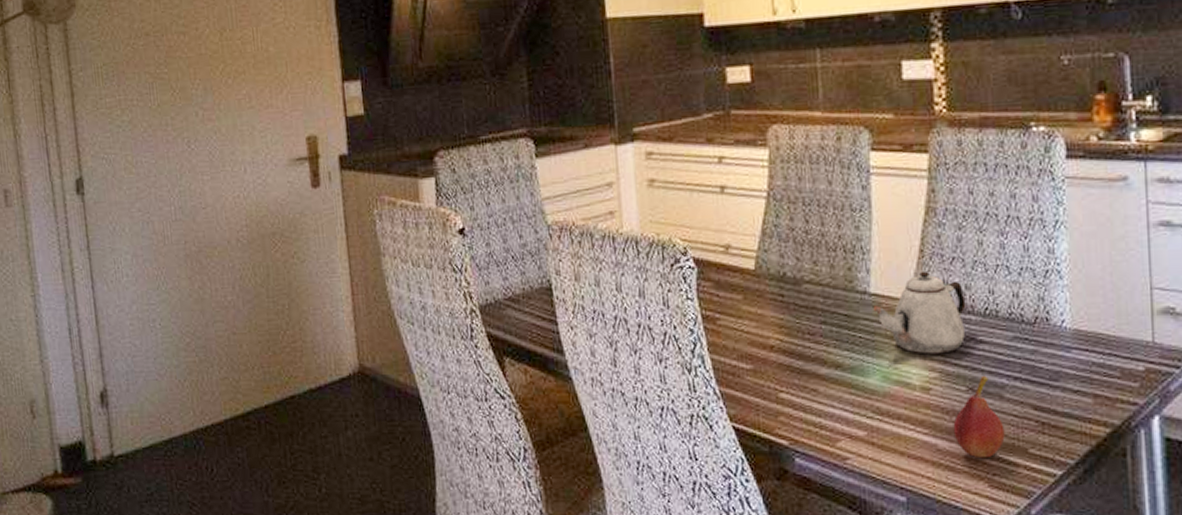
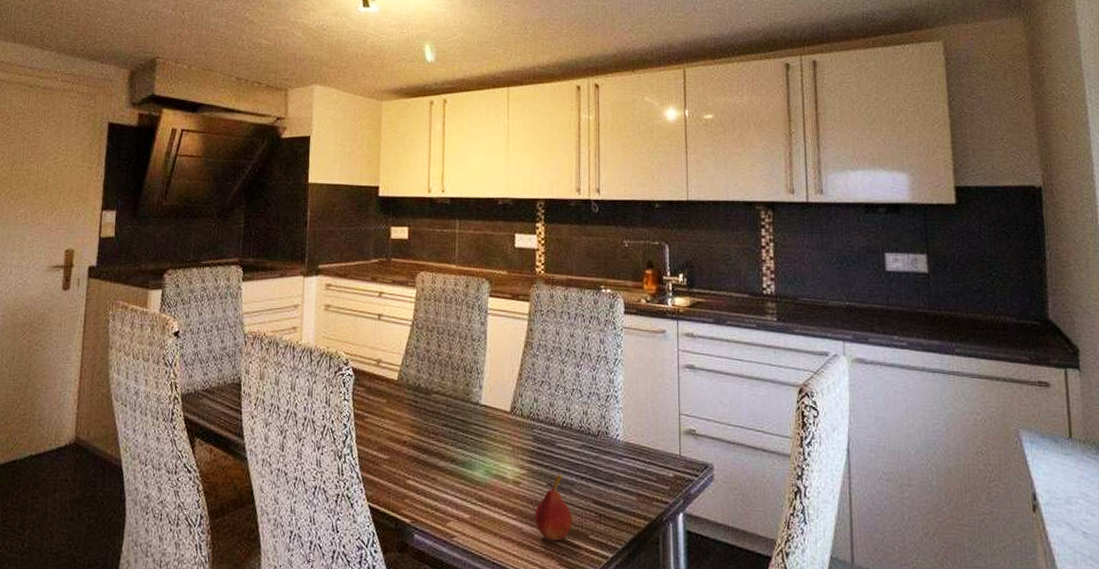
teapot: present [873,272,966,355] -> none [482,391,550,456]

